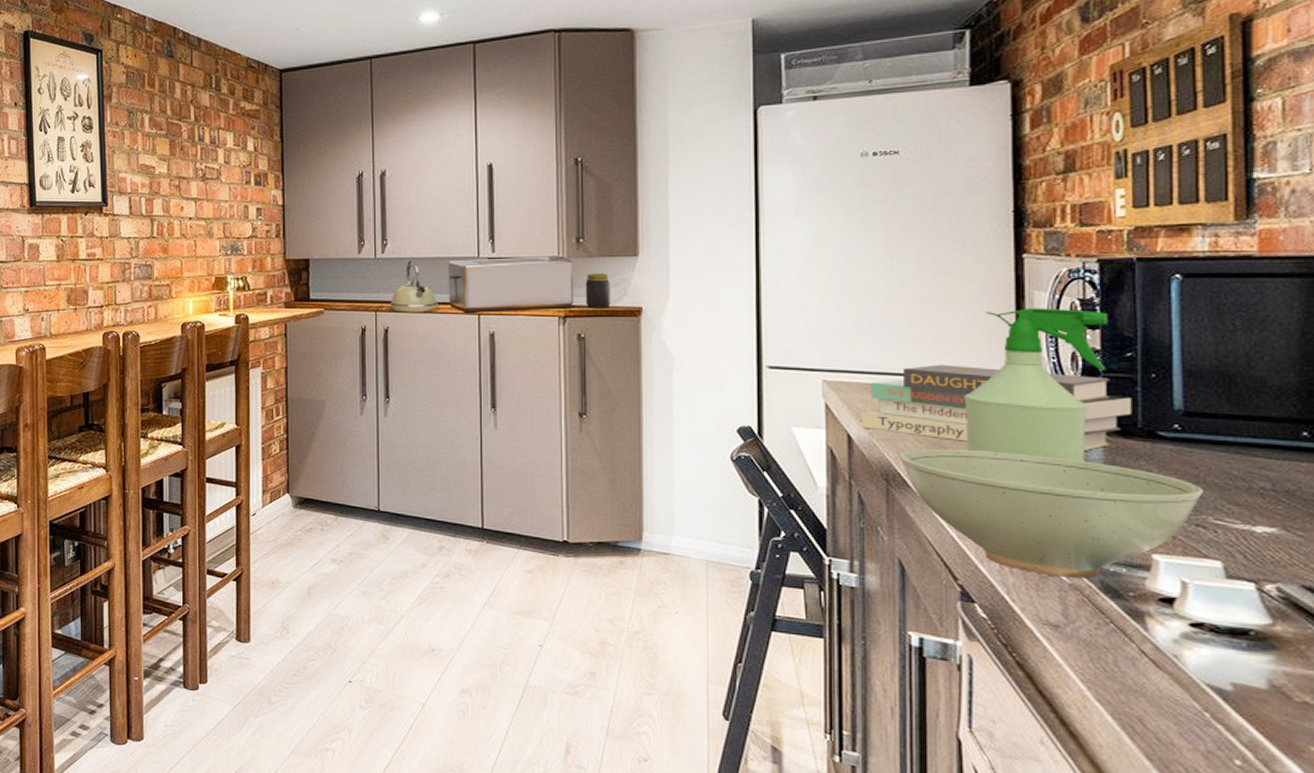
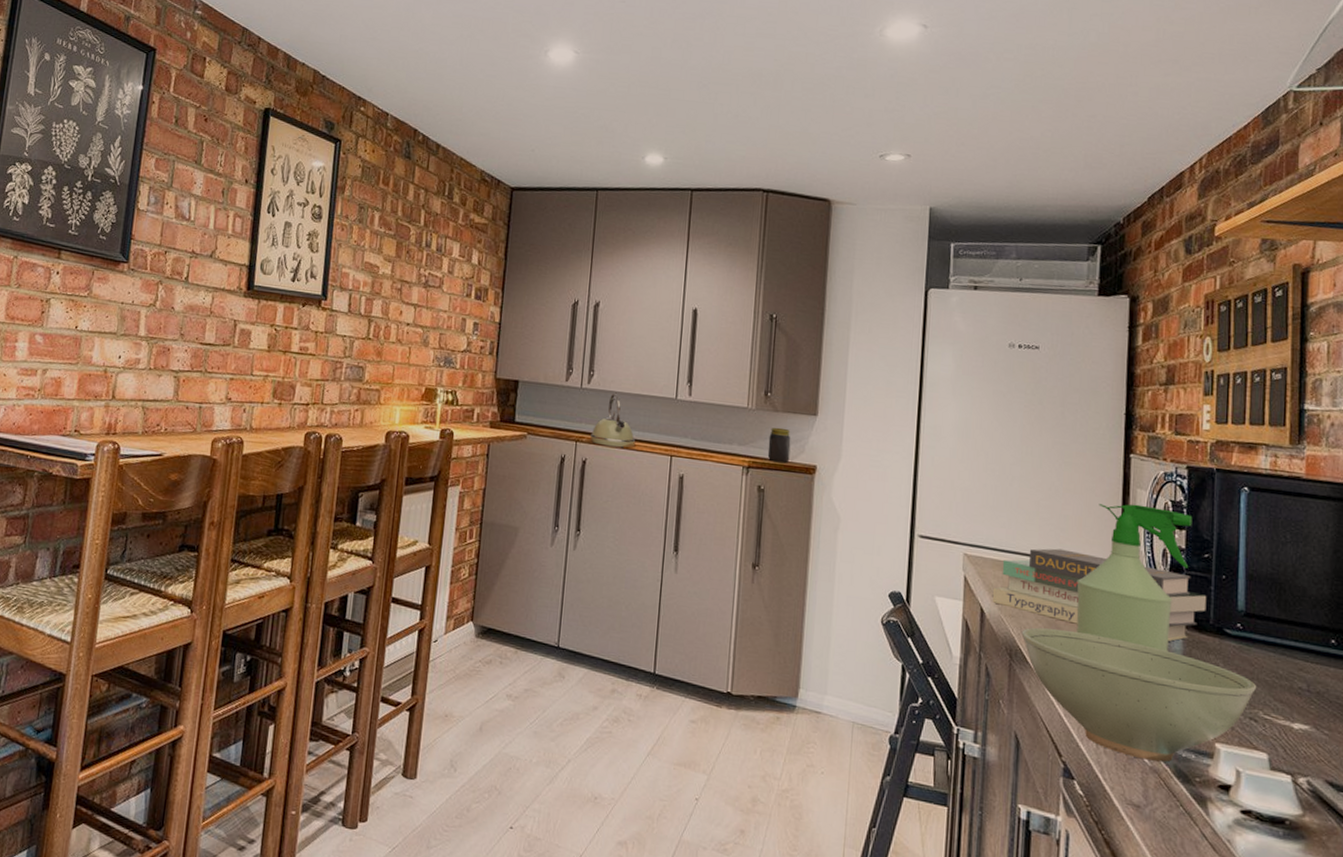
toaster: present [447,256,573,314] -> none [645,399,760,461]

